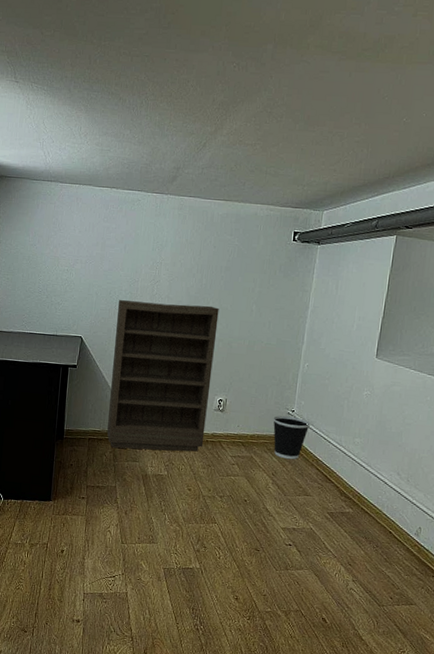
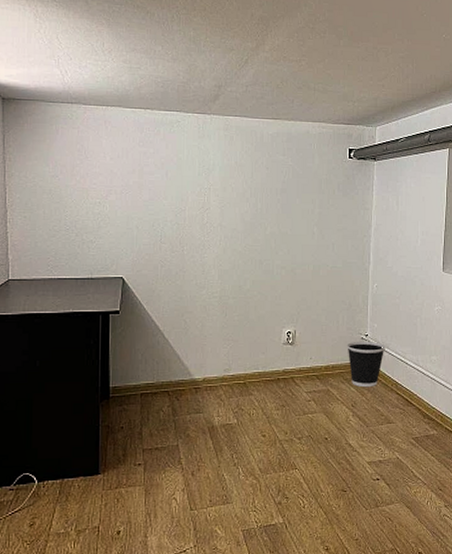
bookshelf: present [107,300,219,452] -> none [163,231,278,401]

